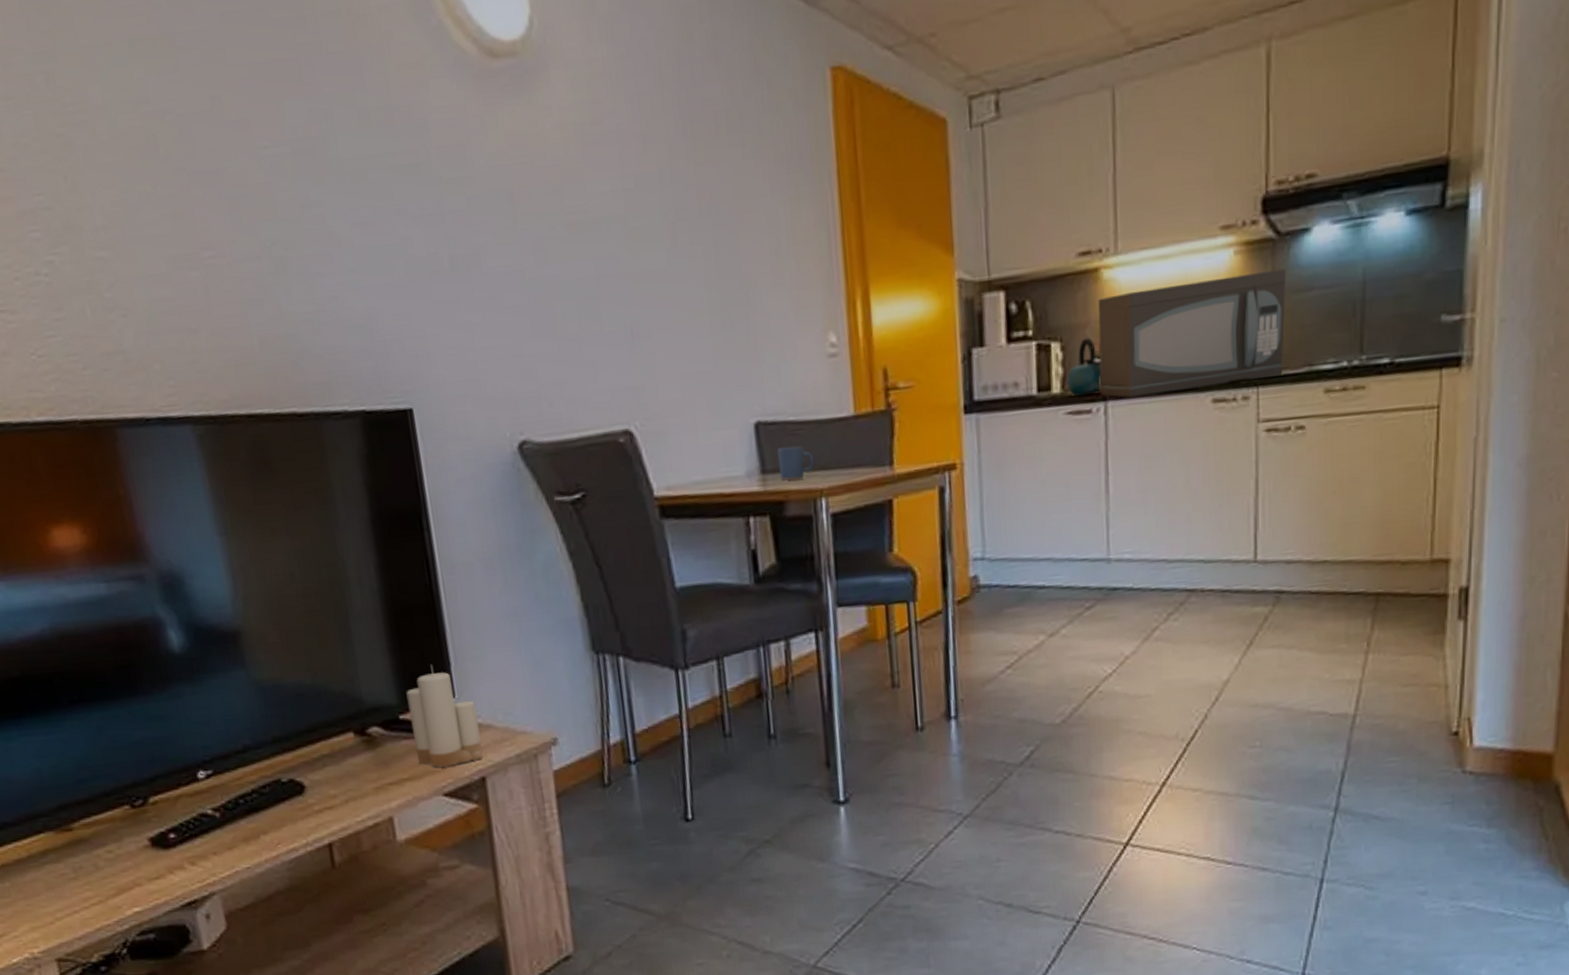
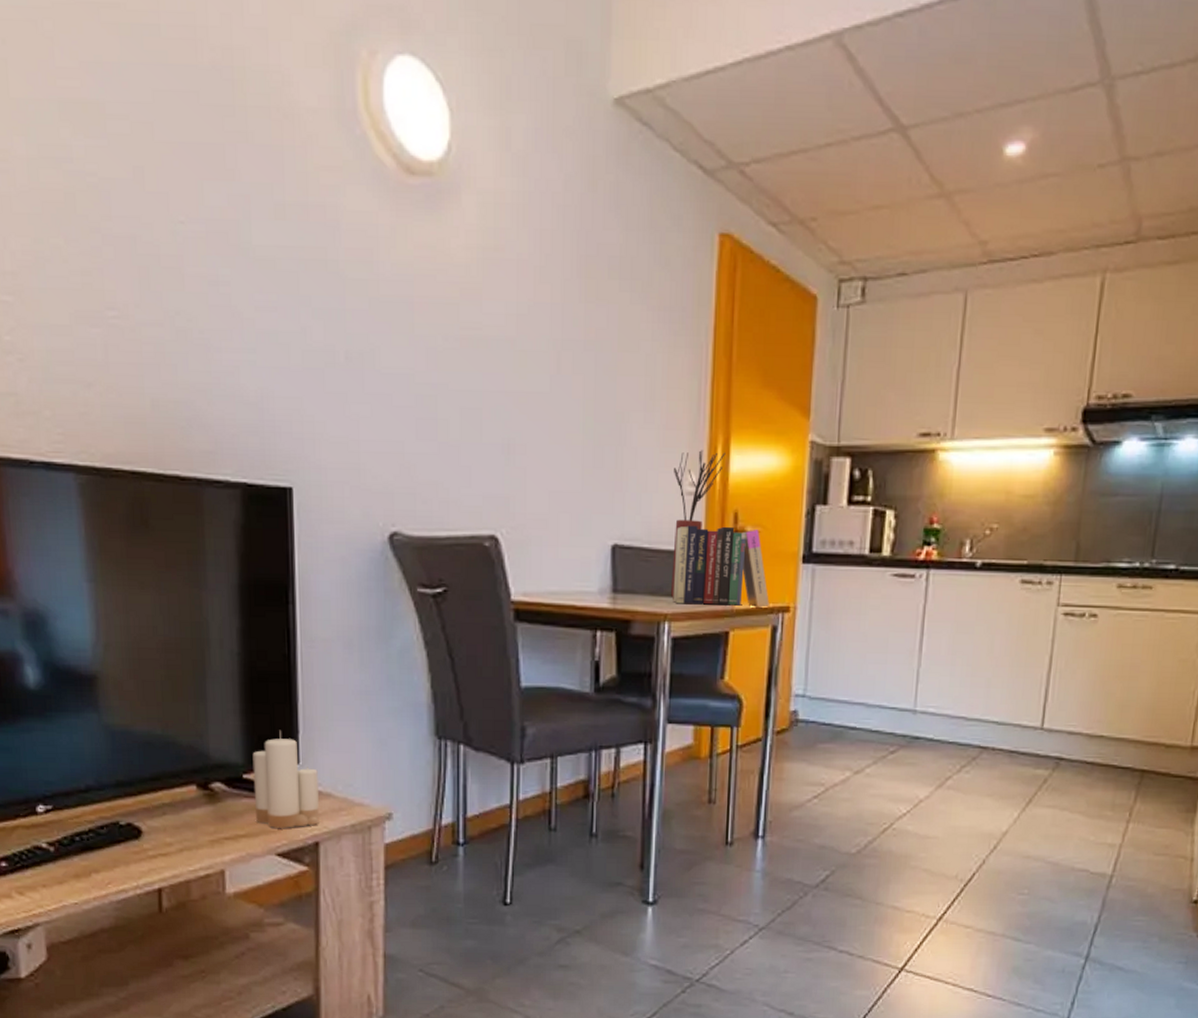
mug: present [778,446,815,481] -> none [630,571,662,602]
vase: none [812,305,866,472] -> present [670,450,726,599]
books: none [822,384,933,477] -> present [673,525,769,609]
kettle: present [1067,337,1102,397] -> none [896,510,929,562]
microwave: present [1097,268,1286,399] -> none [924,473,1096,570]

